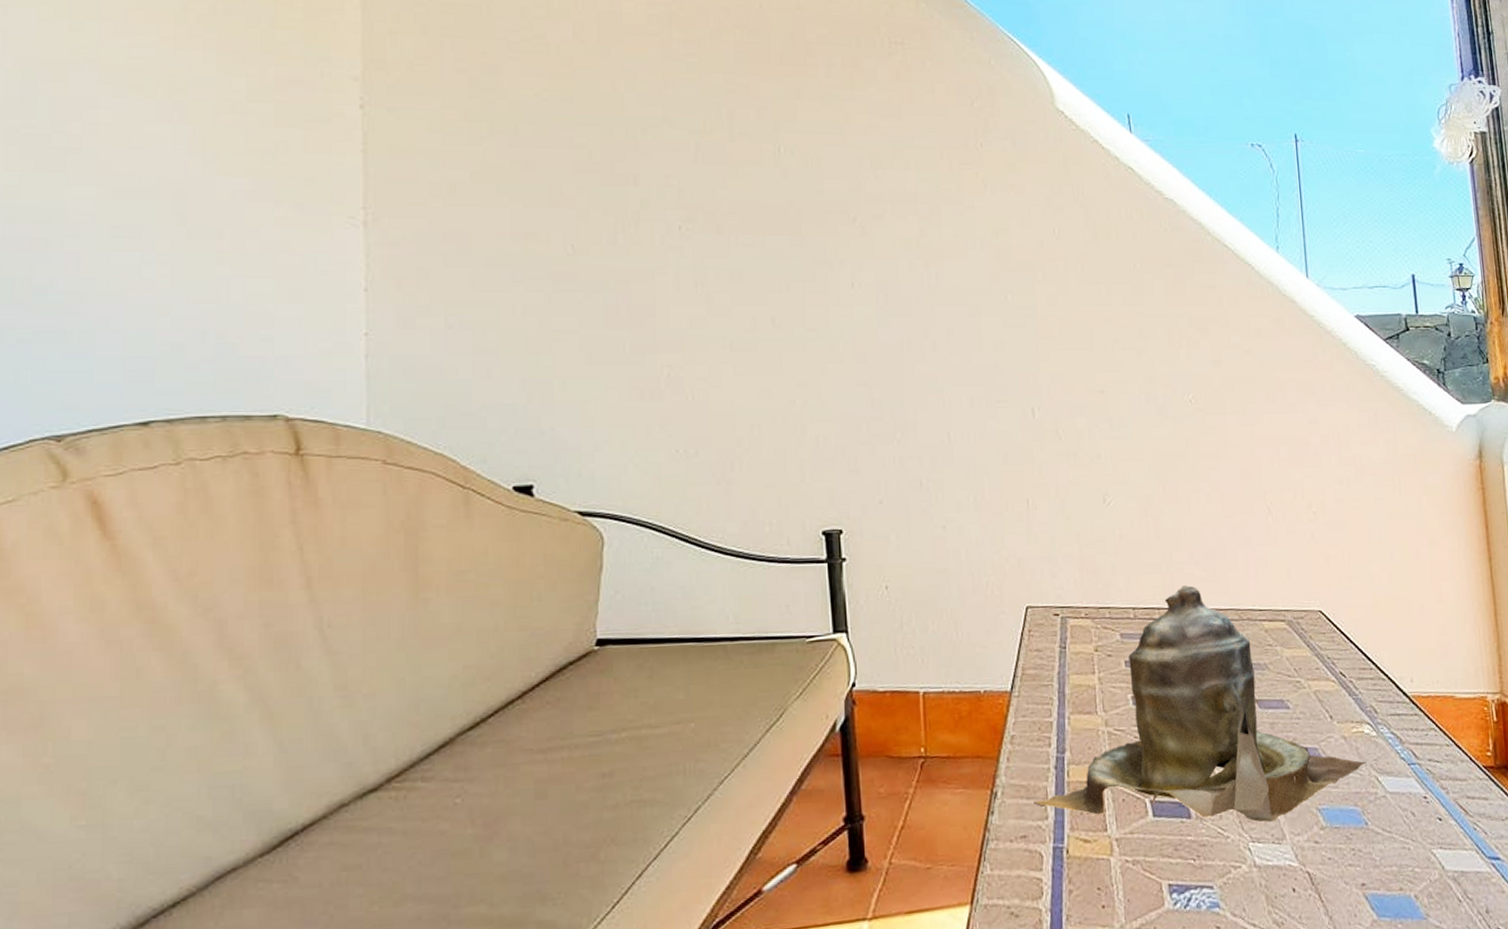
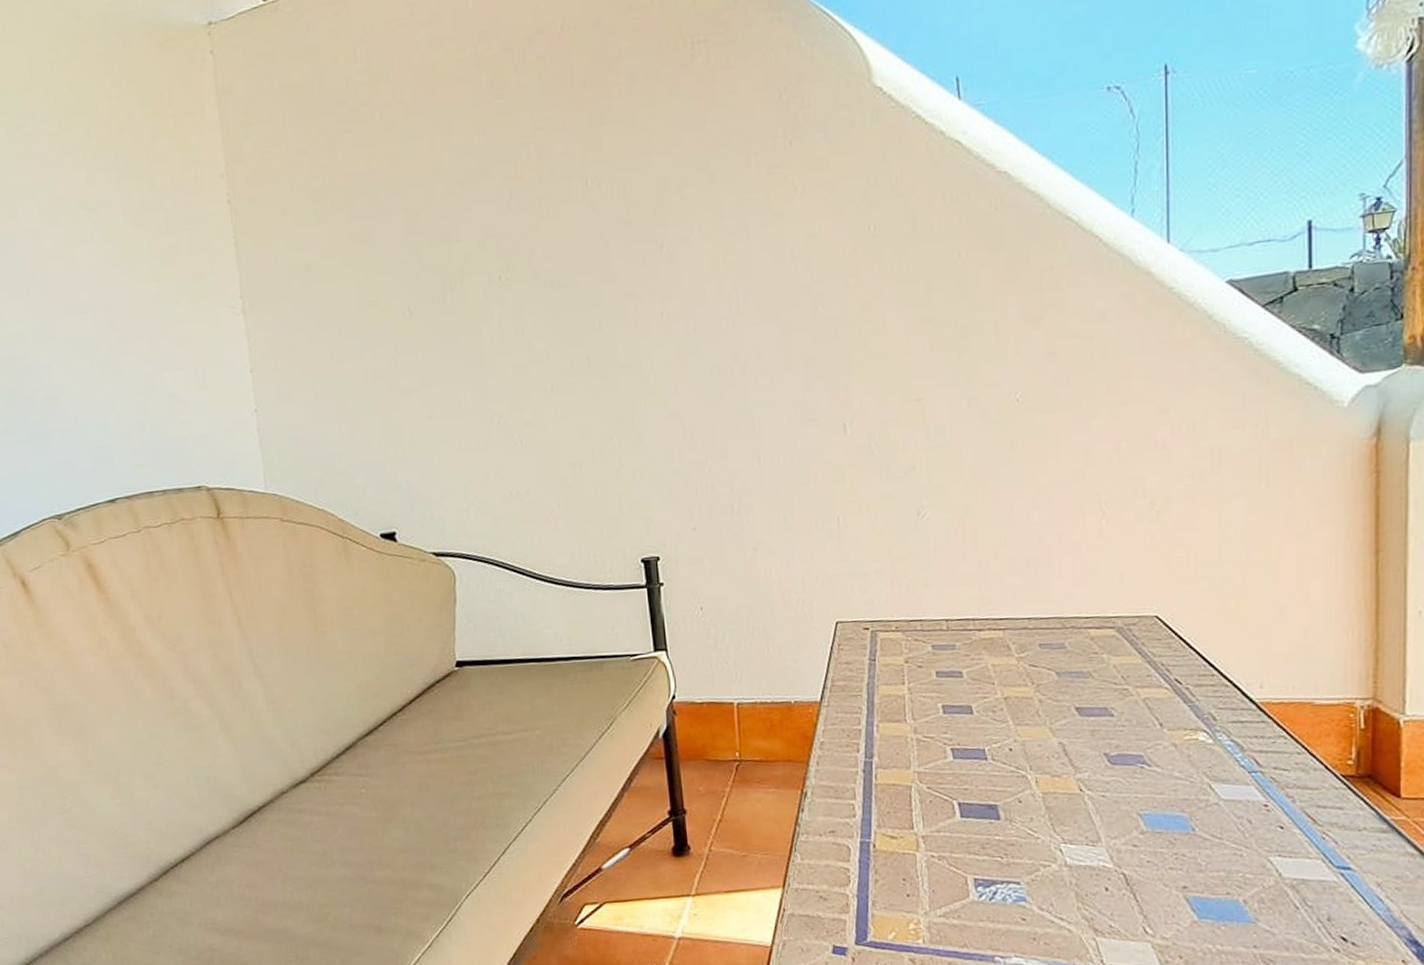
teapot: present [1034,585,1367,822] -> none [842,595,1199,825]

